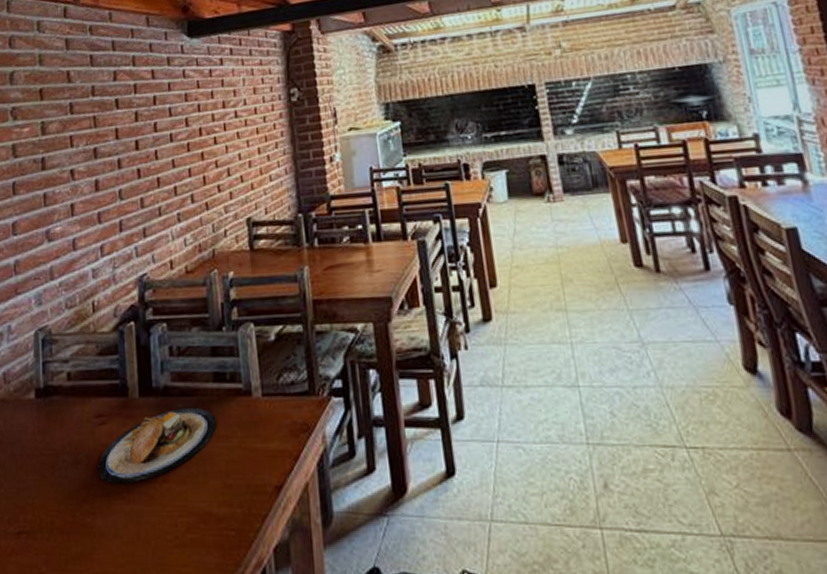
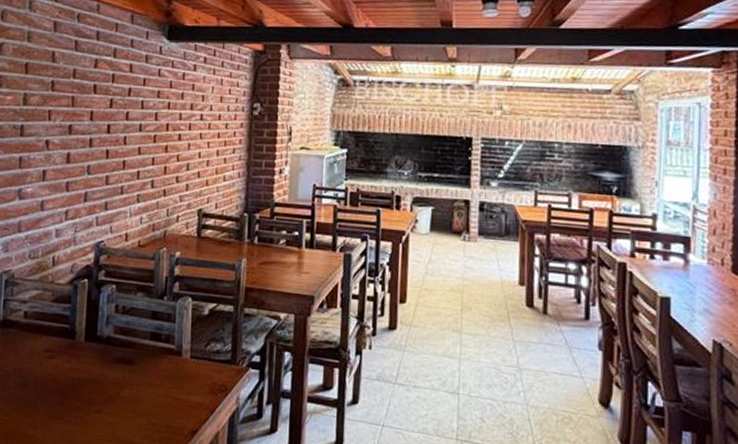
plate: present [98,407,216,483] -> none [42,356,148,409]

